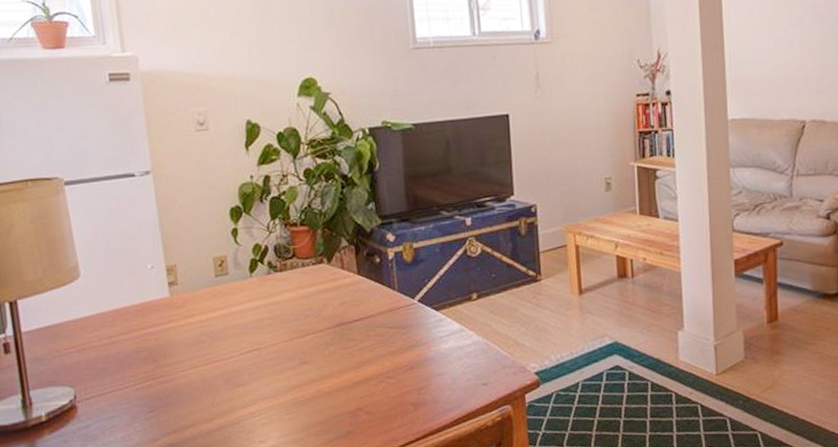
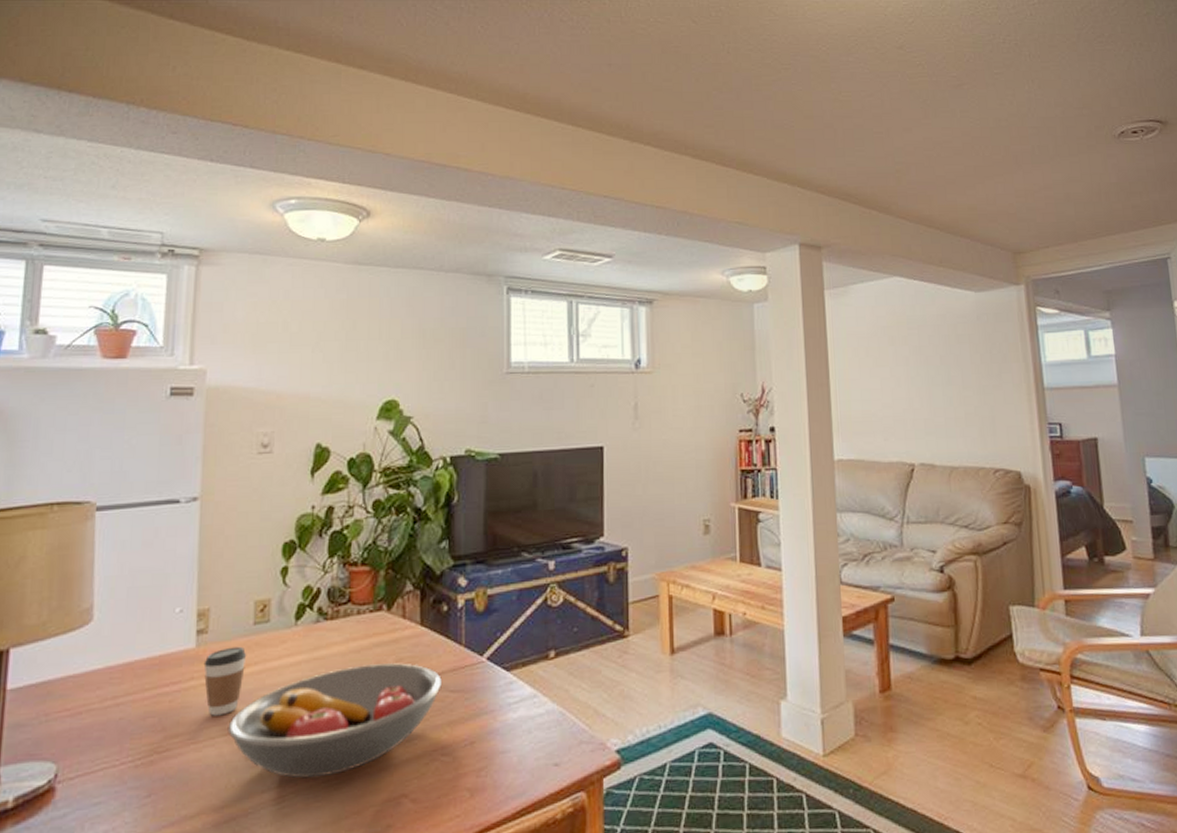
coffee cup: none [178,295,214,350] -> present [203,646,247,716]
fruit bowl: none [206,305,382,397] -> present [227,662,443,778]

